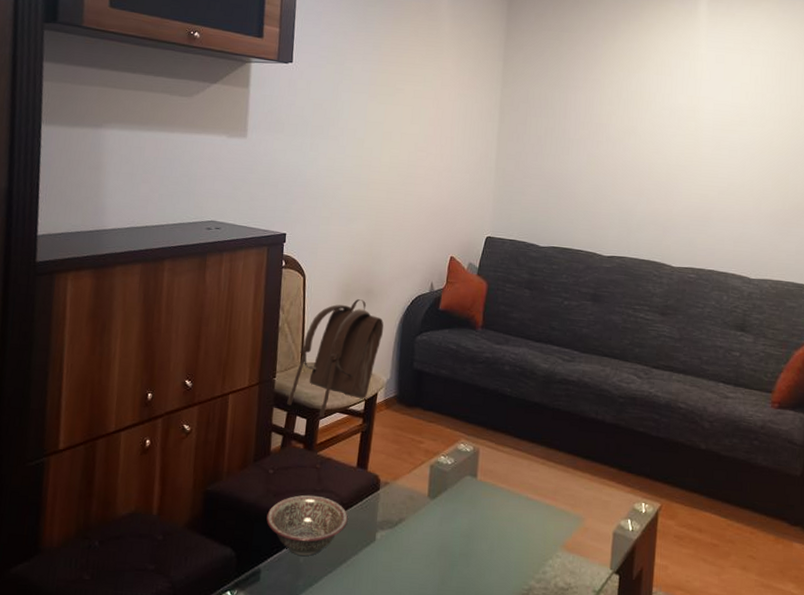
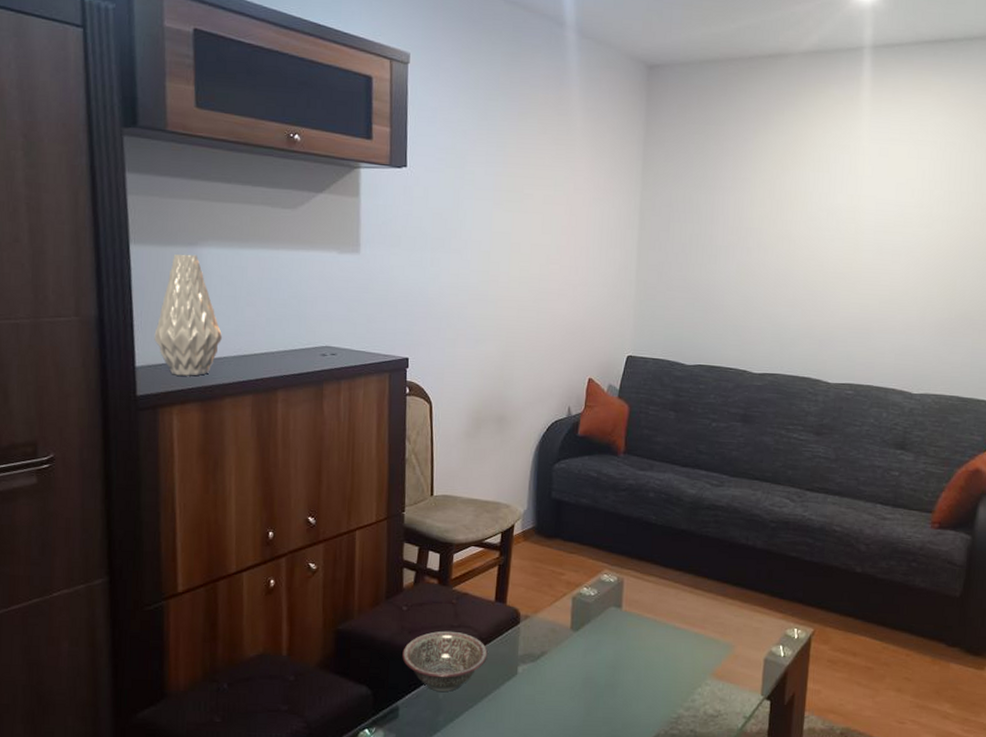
vase: none [56,134,118,245] -> present [154,253,222,376]
backpack: present [287,299,384,418] -> none [418,427,519,552]

